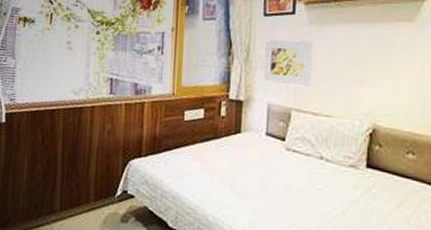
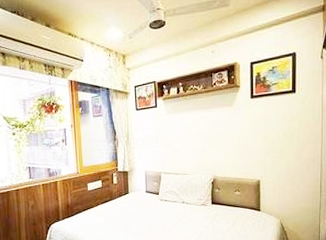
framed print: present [263,39,313,87] -> none [139,125,172,157]

